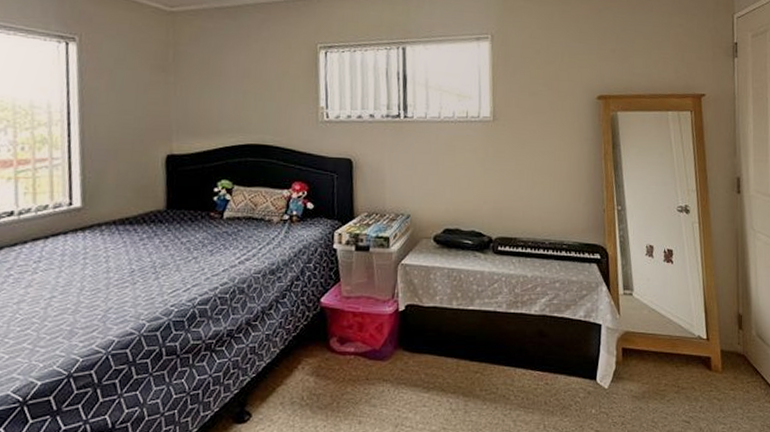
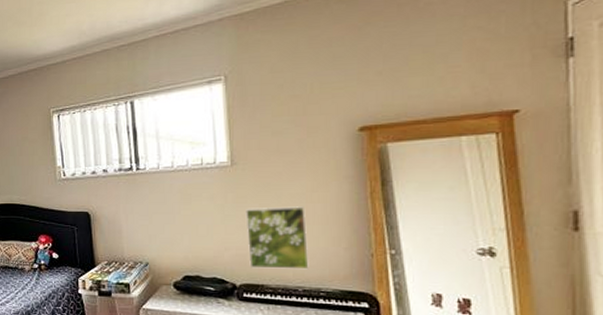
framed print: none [503,163,555,223] -> present [246,206,309,270]

